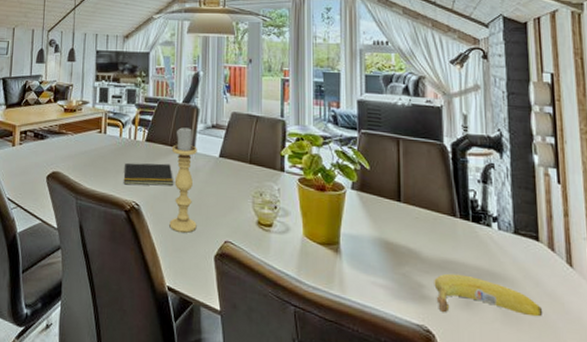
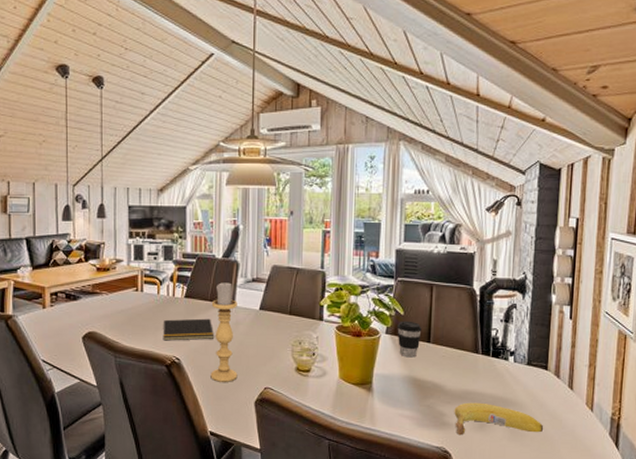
coffee cup: none [363,176,391,218] -> present [397,321,422,358]

